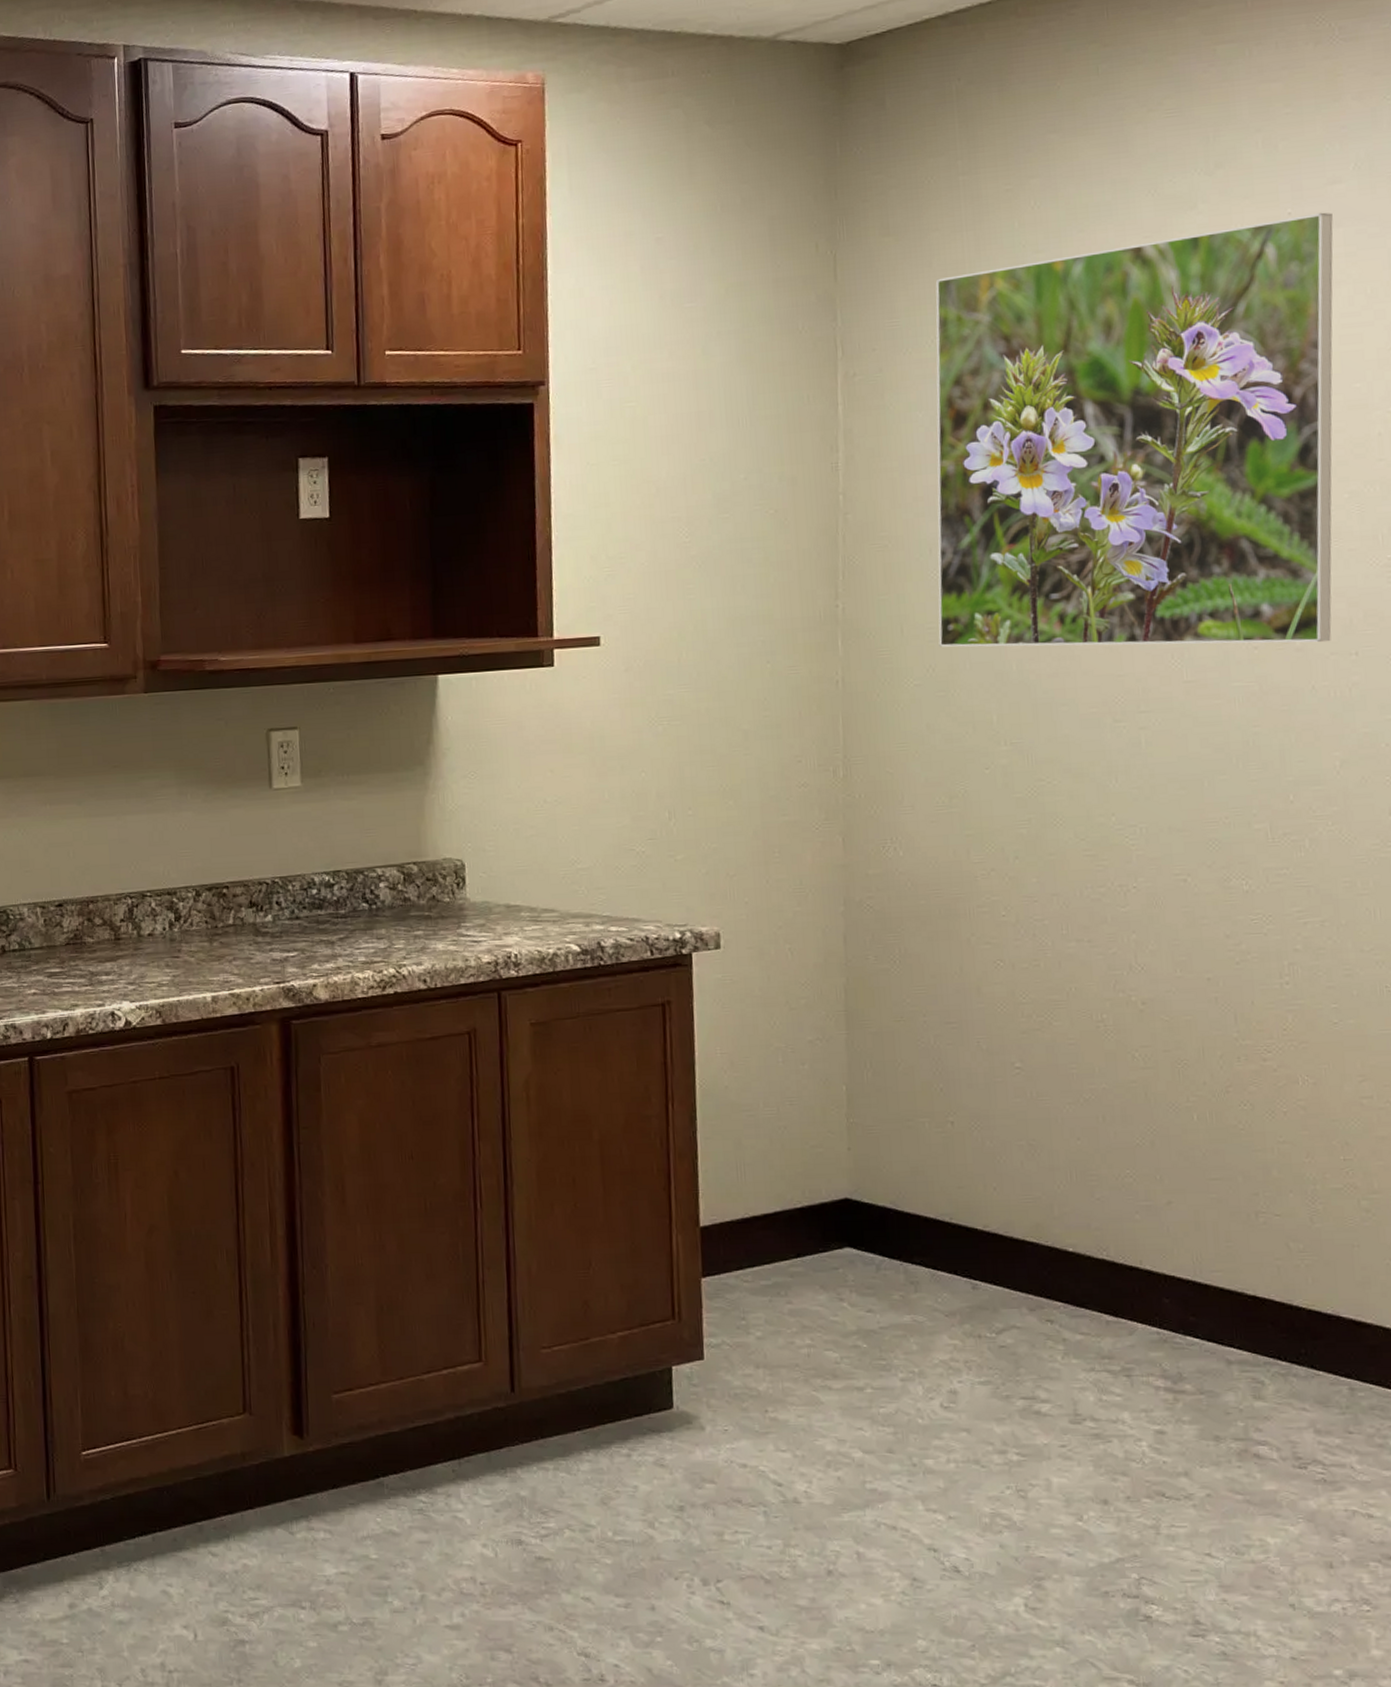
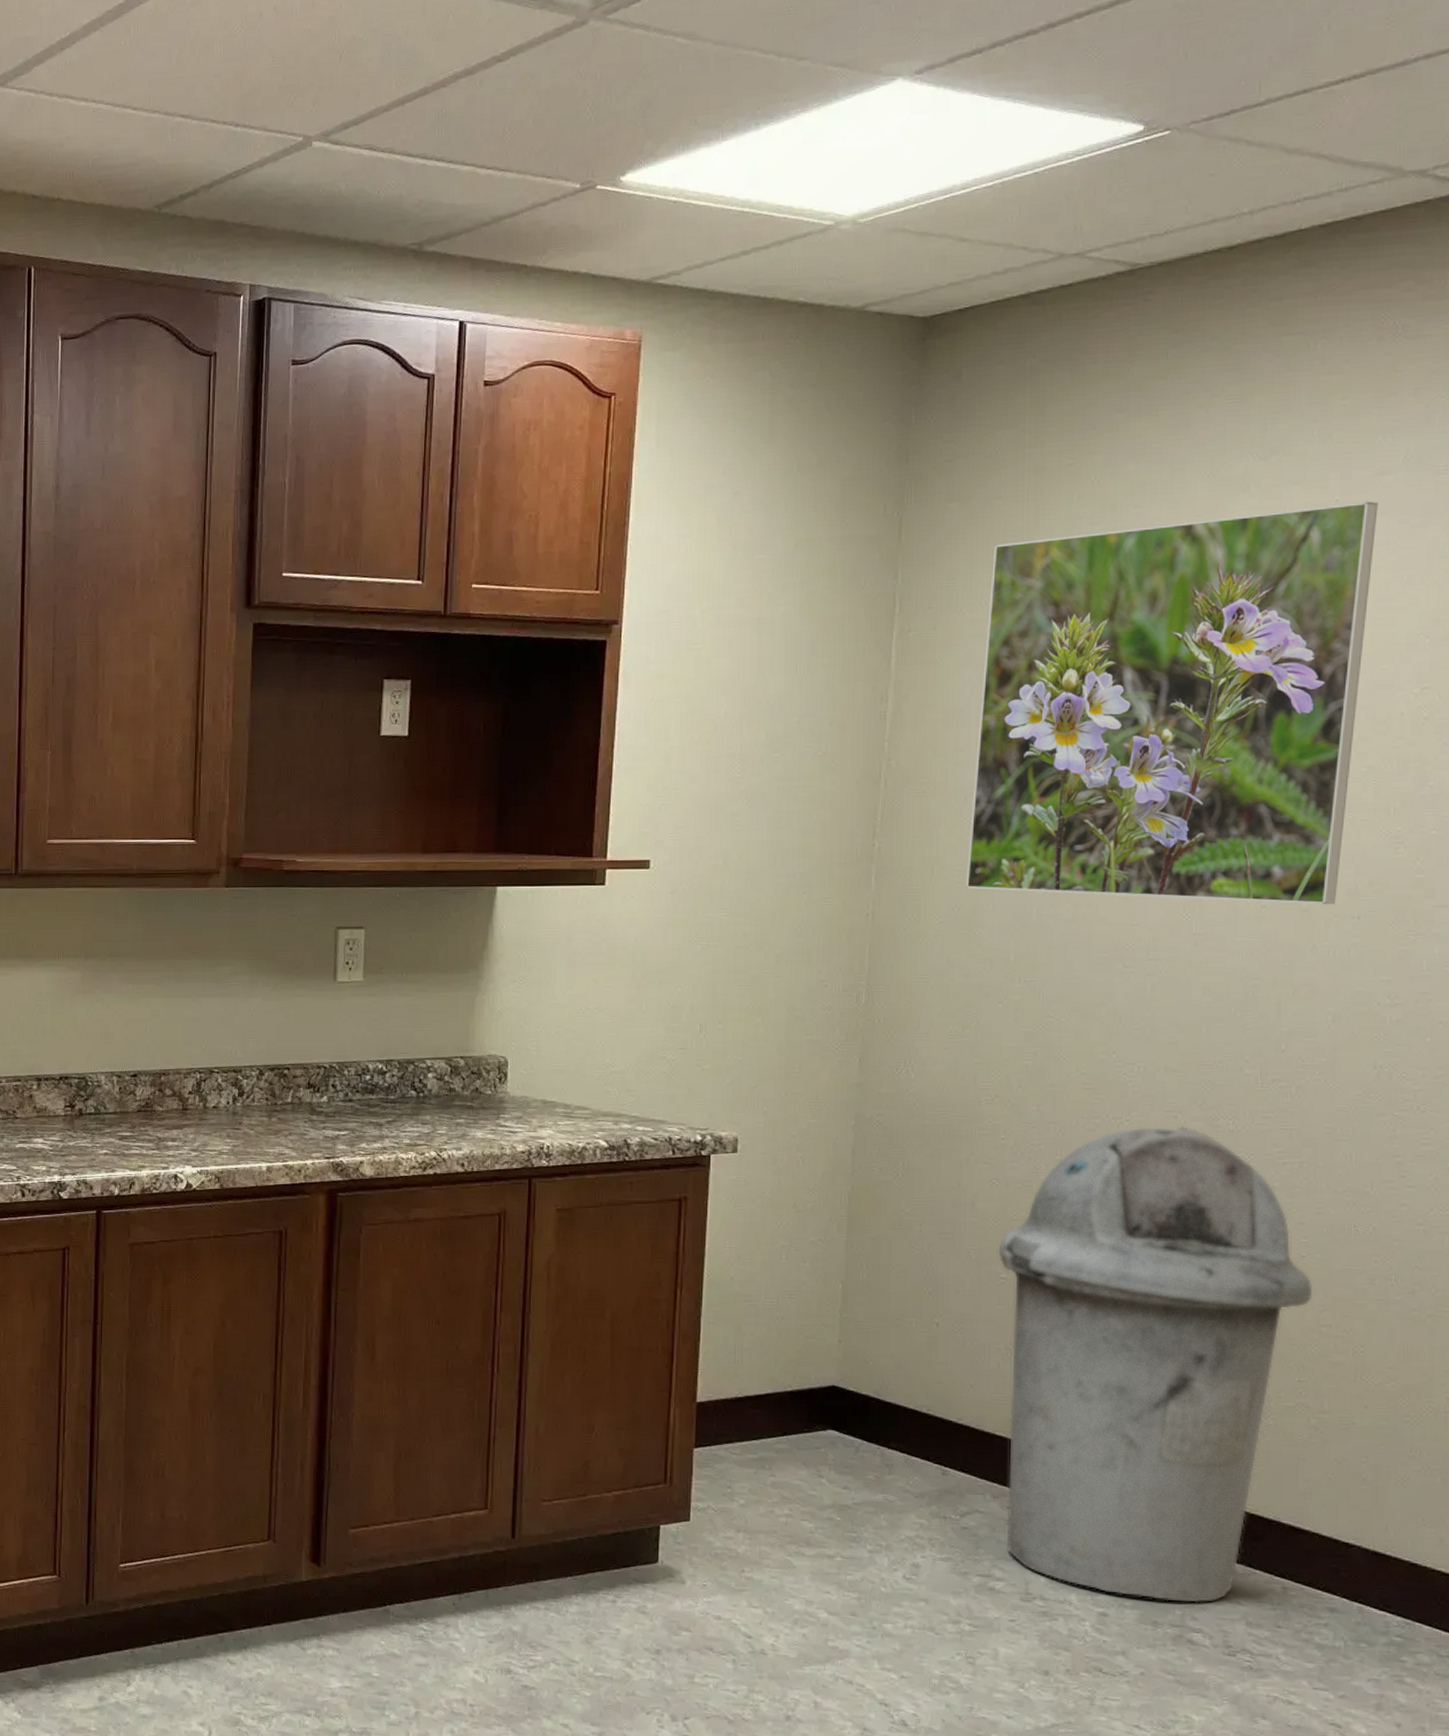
trash can: none [1009,889,1350,1413] -> present [998,1125,1313,1603]

